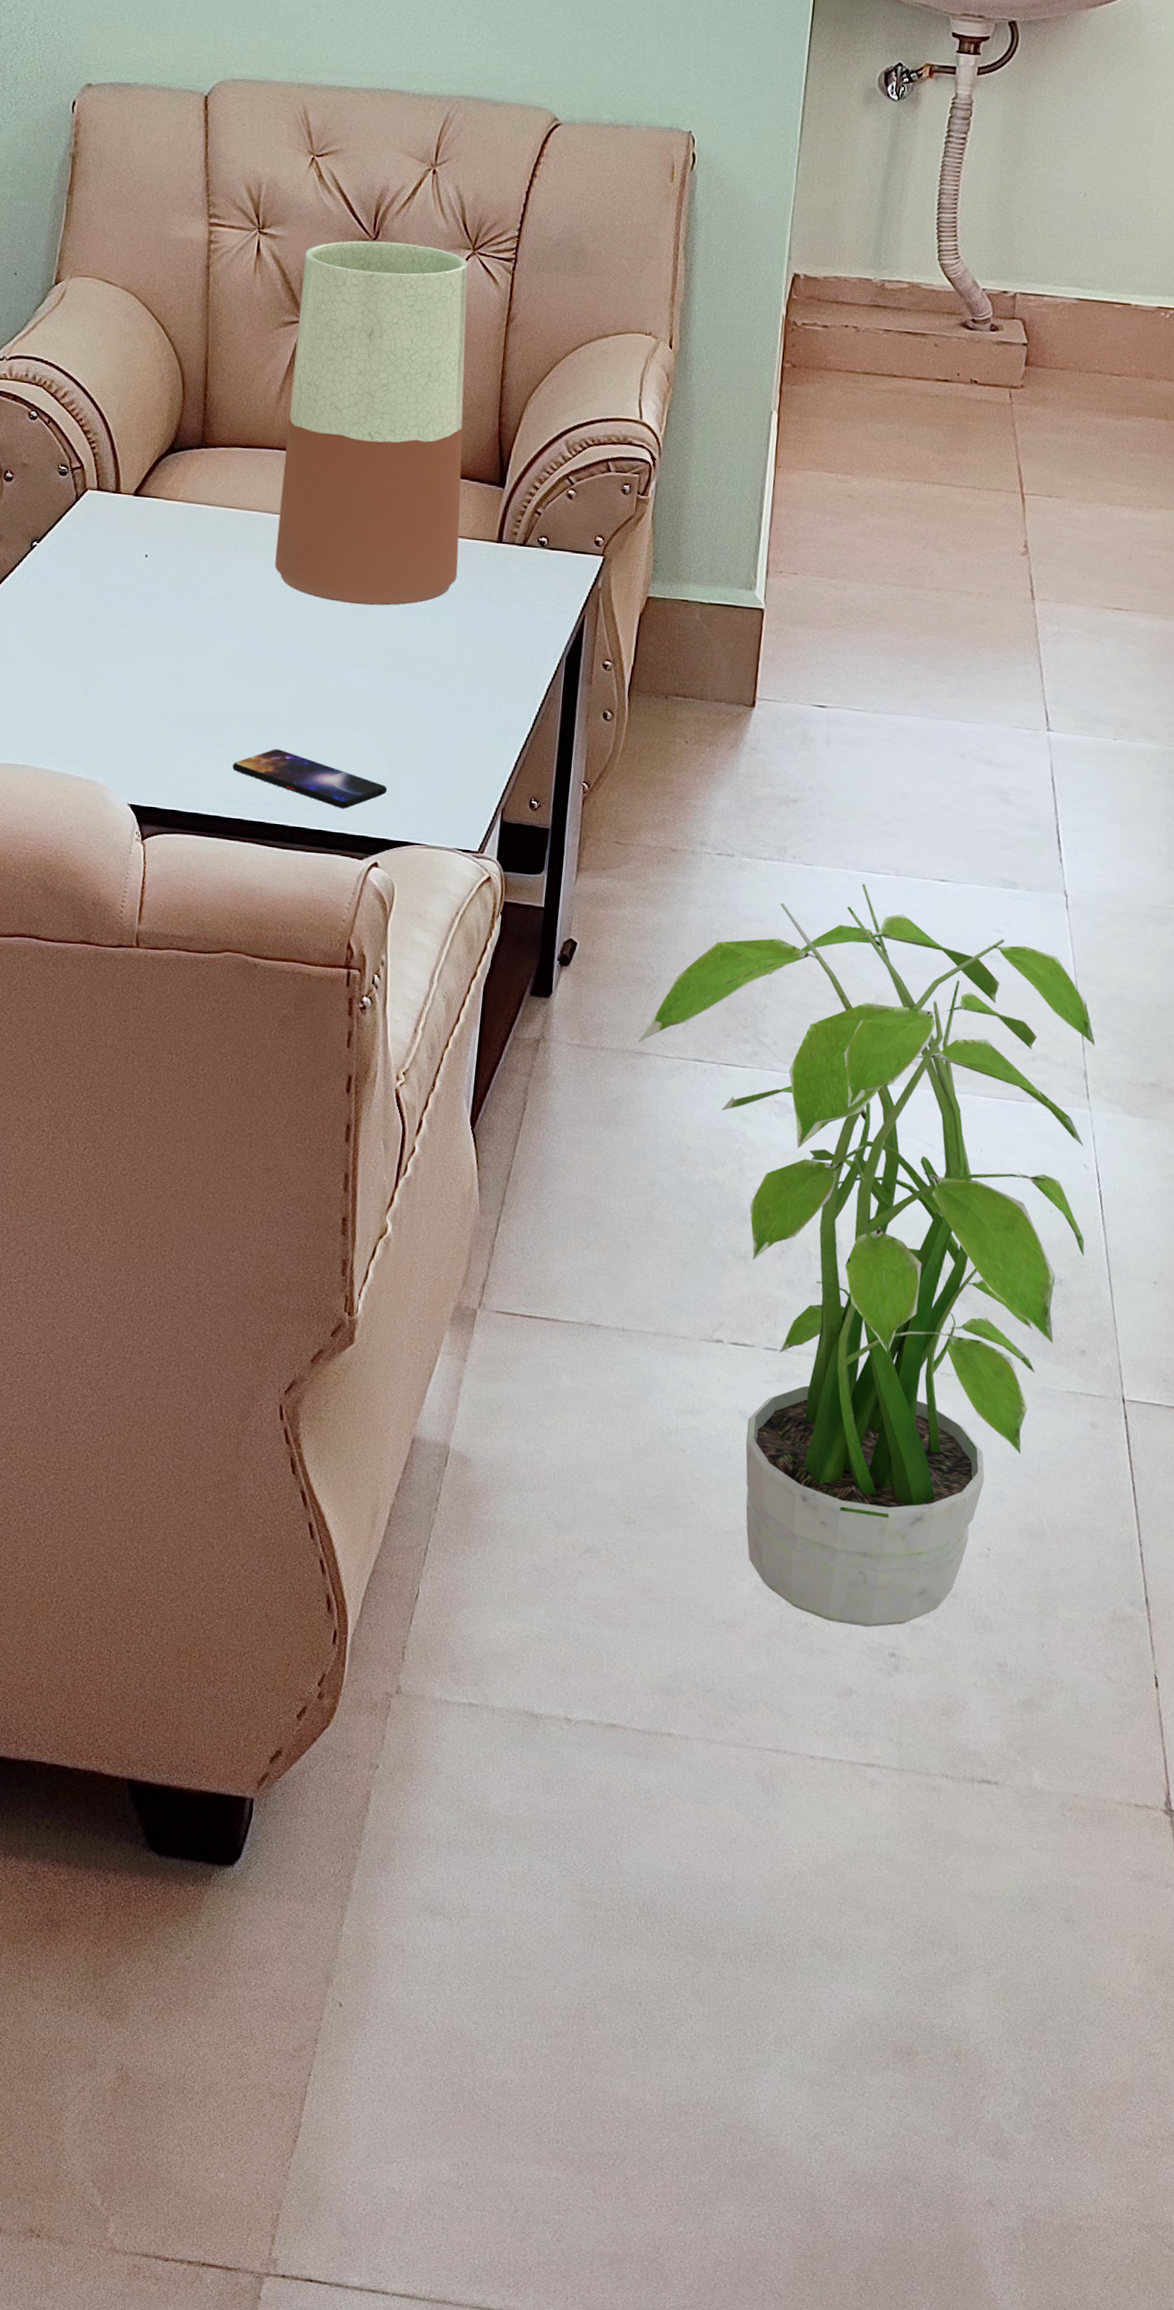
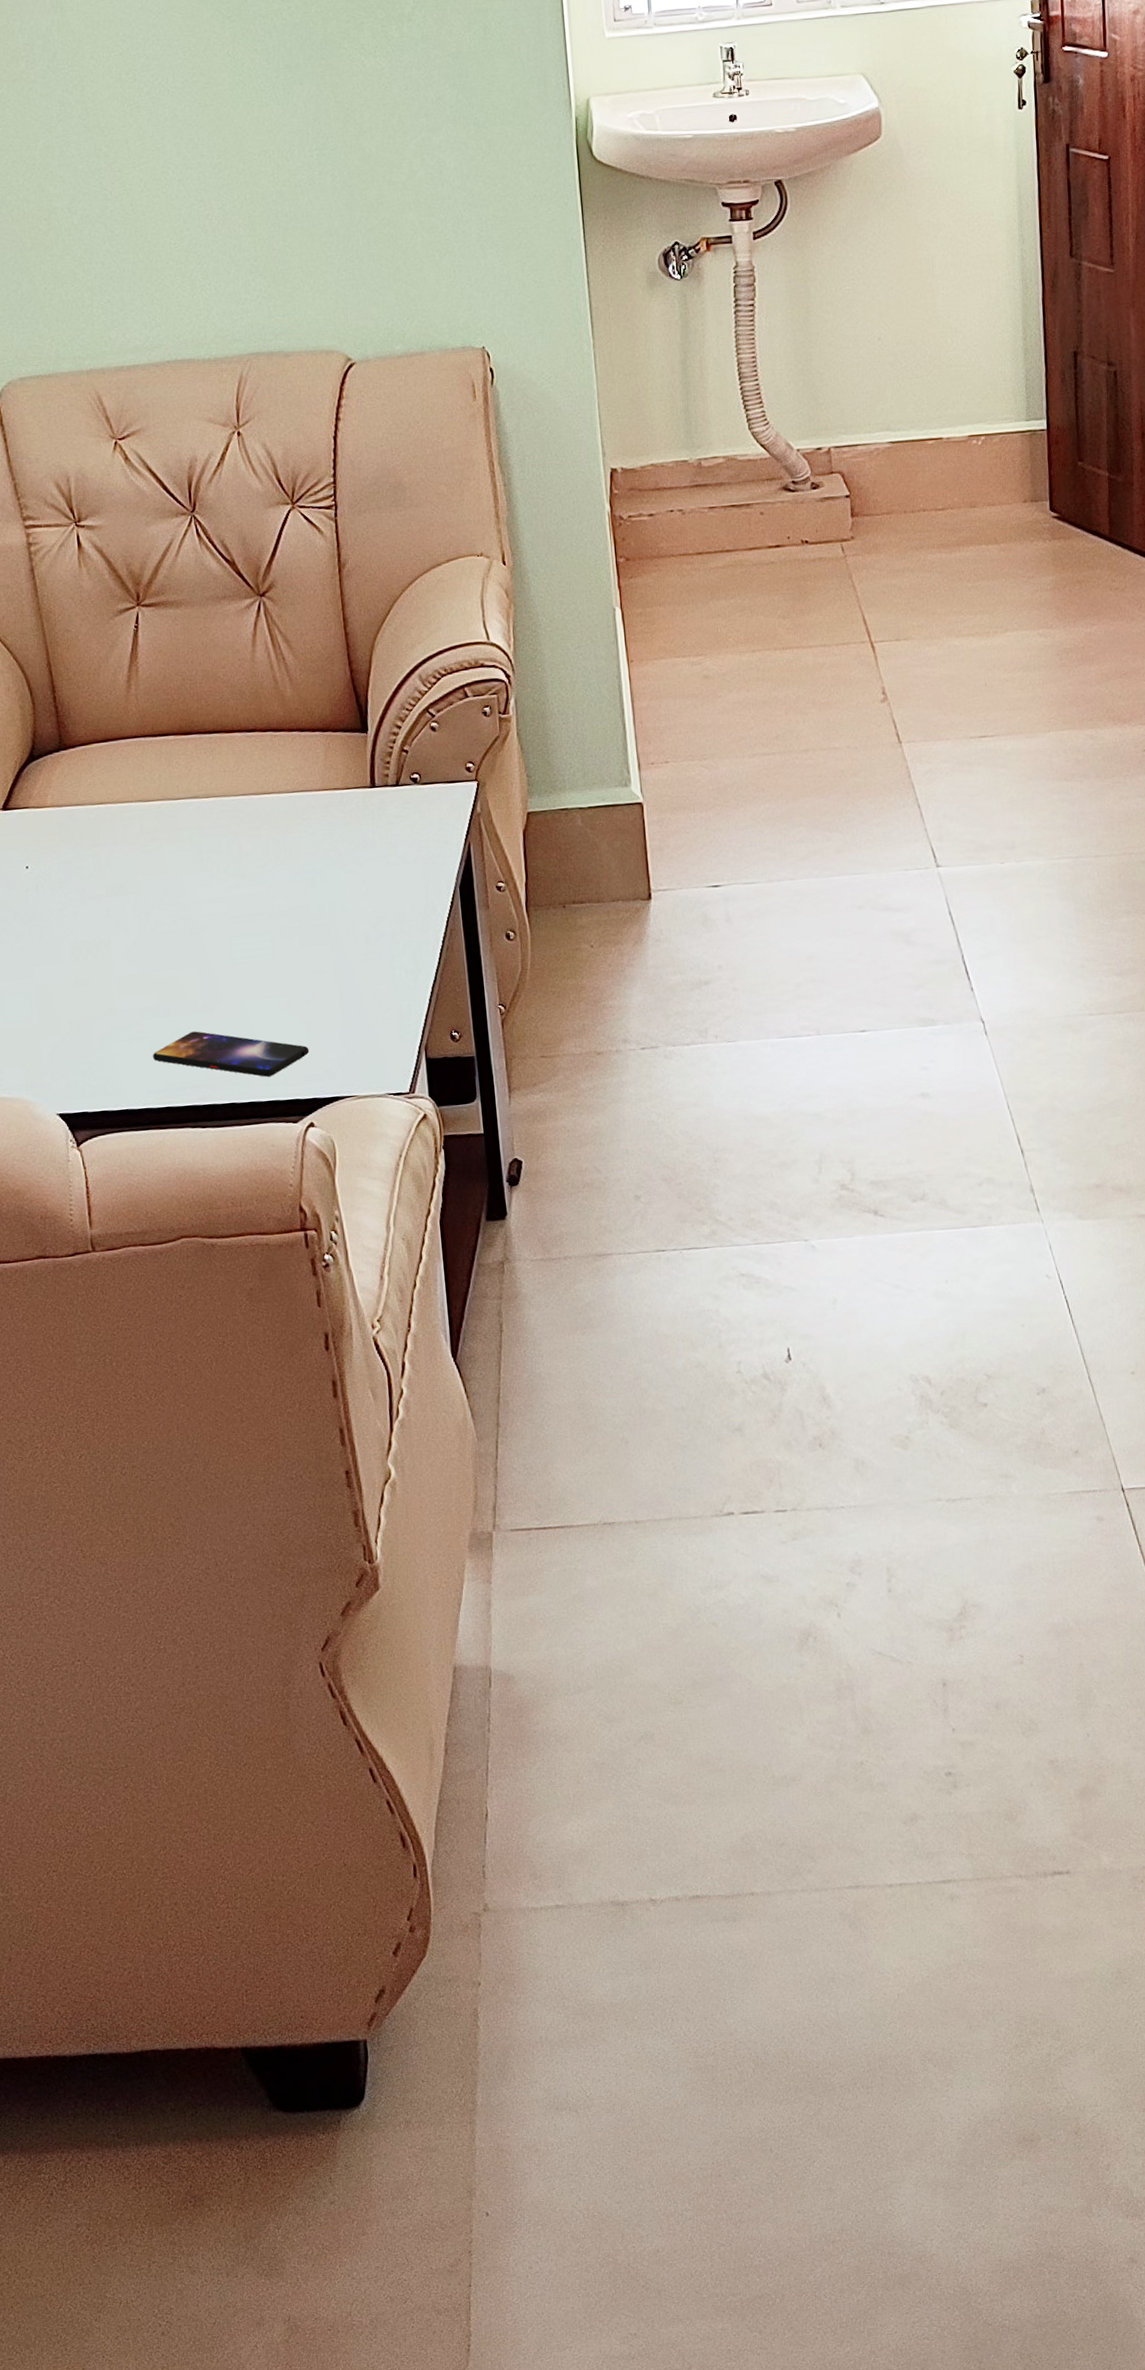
vase: present [275,240,468,606] -> none [125,508,338,876]
potted plant: present [639,883,1095,1627] -> none [599,1048,1061,1756]

